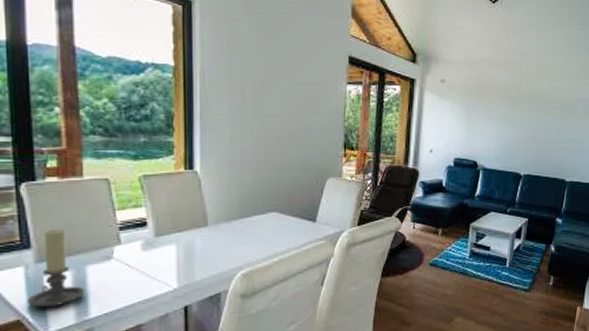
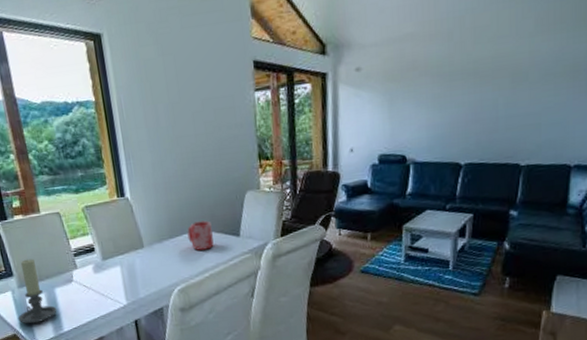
vase: none [260,203,287,233] -> present [187,221,214,251]

